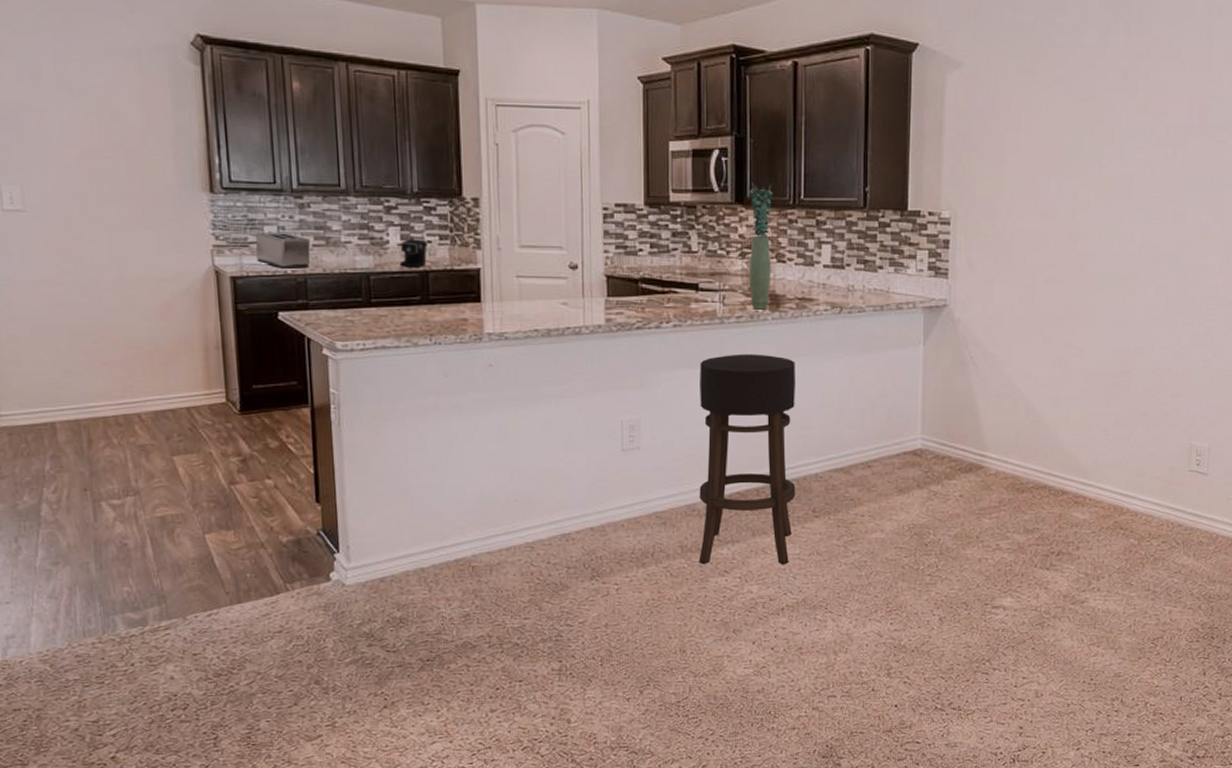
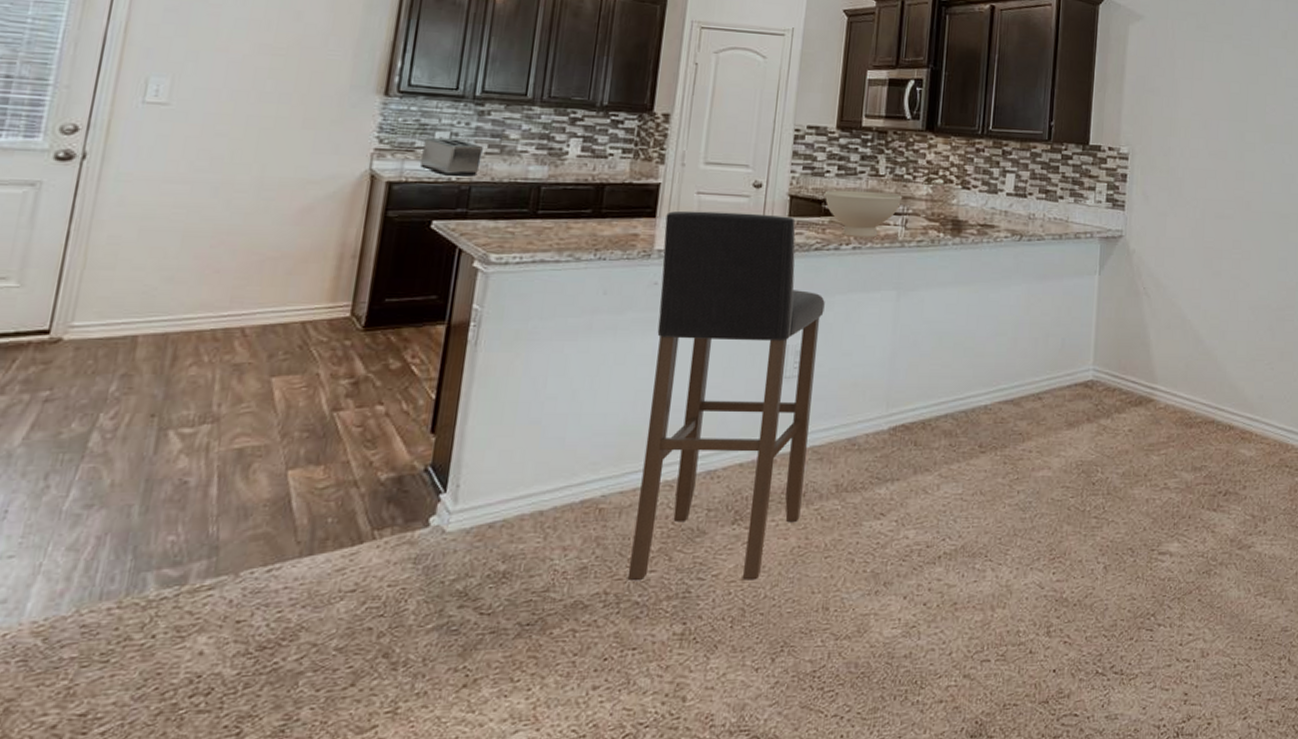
coffee maker: present [399,239,453,268] -> none [575,151,632,181]
bar stool: none [490,294,652,626] -> present [627,210,825,580]
bowl: none [639,268,718,316] -> present [824,190,903,239]
bar stool: present [698,354,796,565] -> none [853,278,973,506]
vase: present [750,182,773,310] -> none [932,112,963,235]

